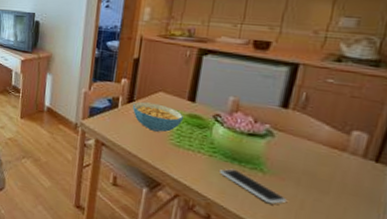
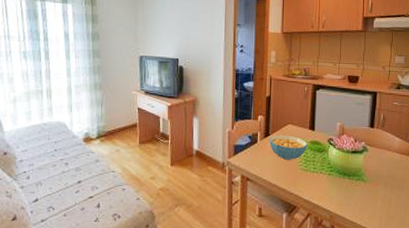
smartphone: present [220,168,288,204] -> none [337,183,381,207]

